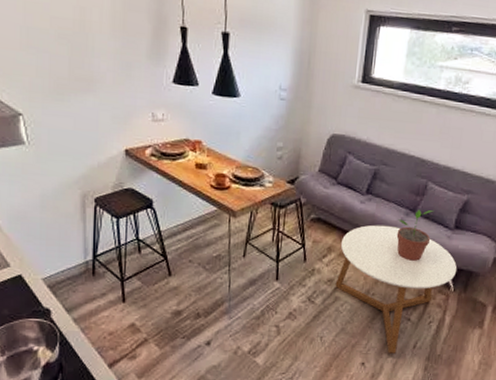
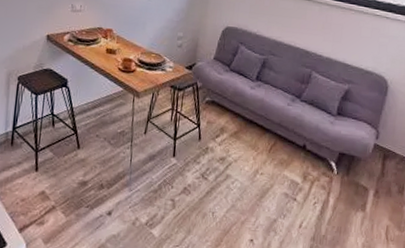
coffee table: present [335,224,457,354] -> none [227,109,340,232]
potted plant: present [396,209,434,261] -> none [283,95,318,144]

